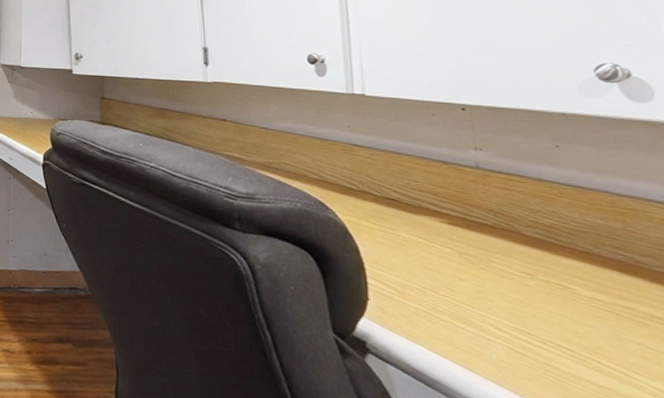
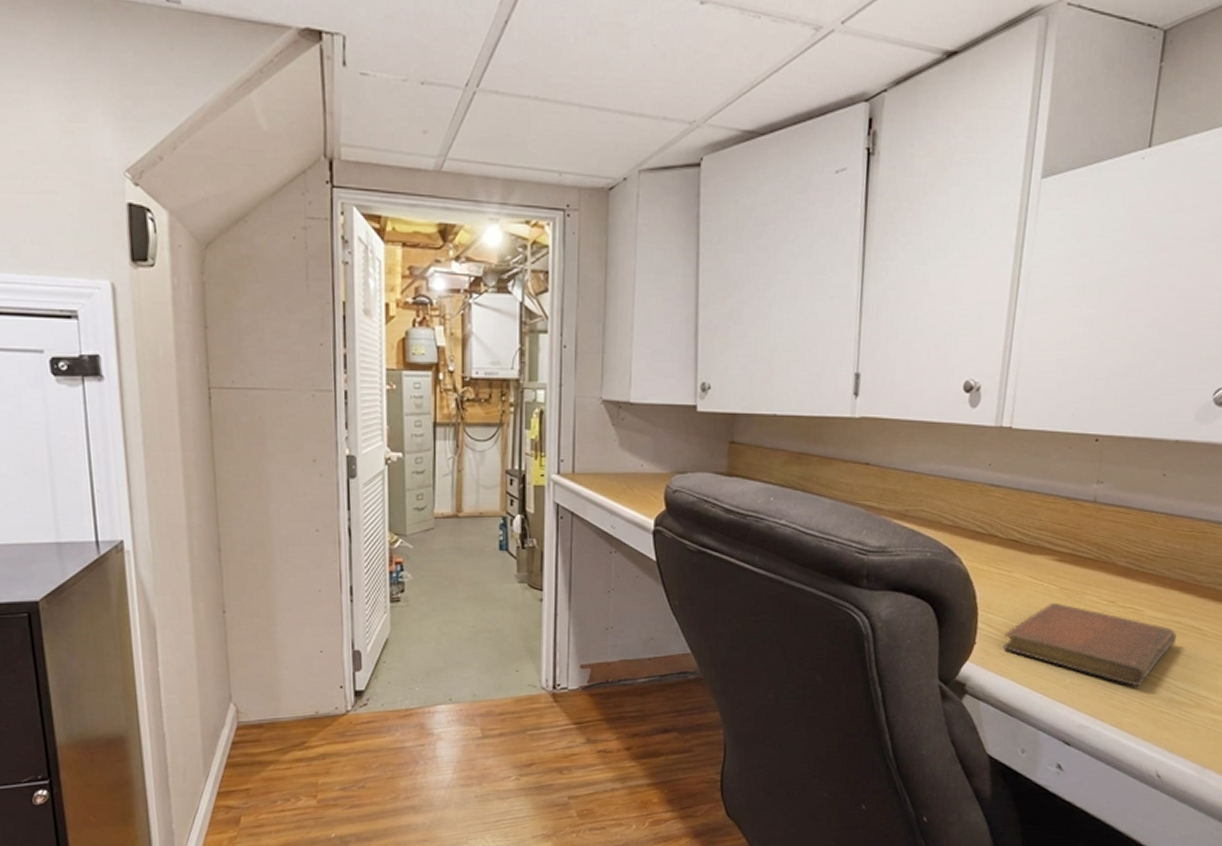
notebook: none [401,266,634,379] -> present [1002,602,1177,687]

